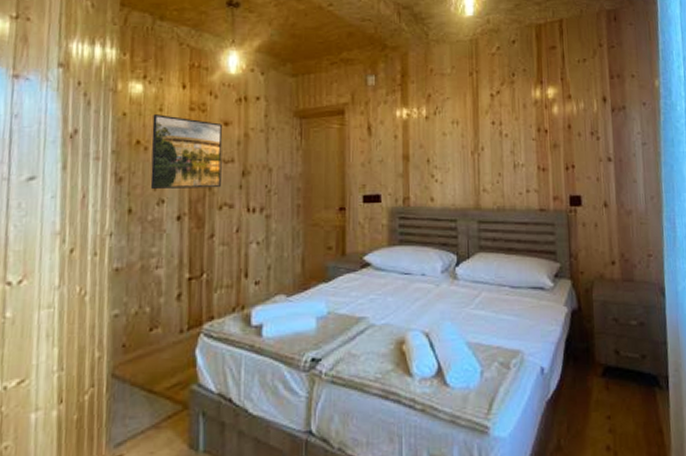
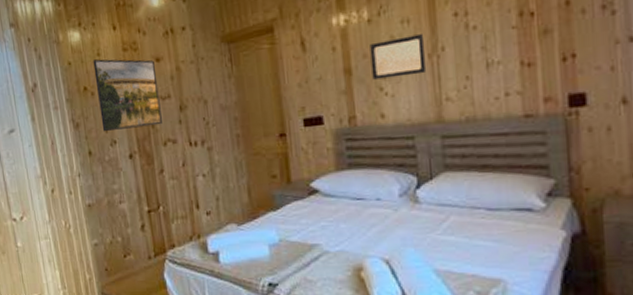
wall art: none [426,135,469,167] -> present [370,34,425,80]

